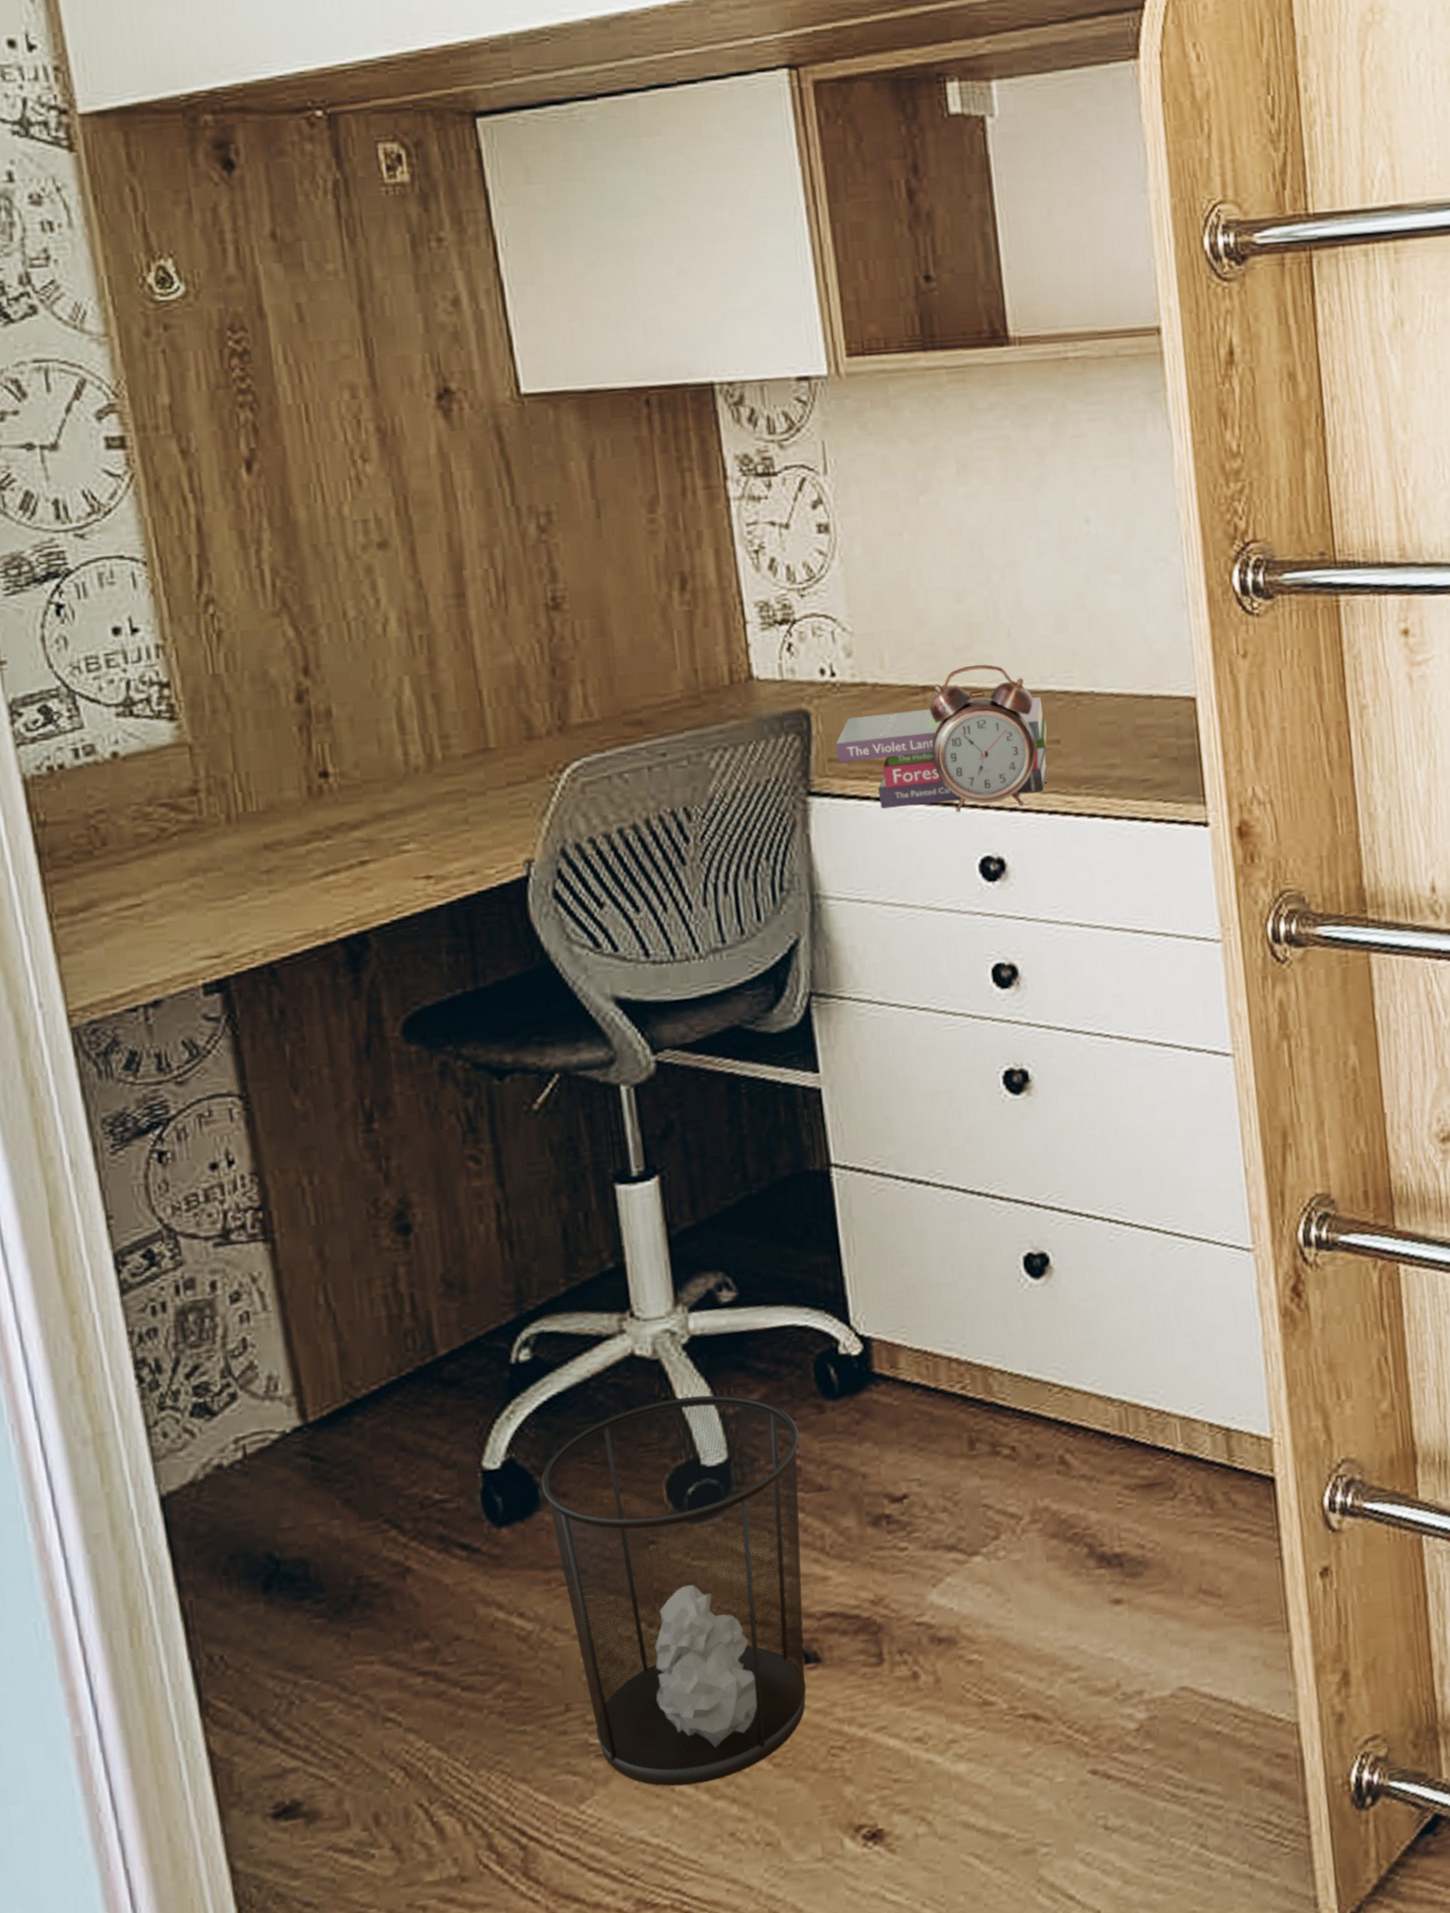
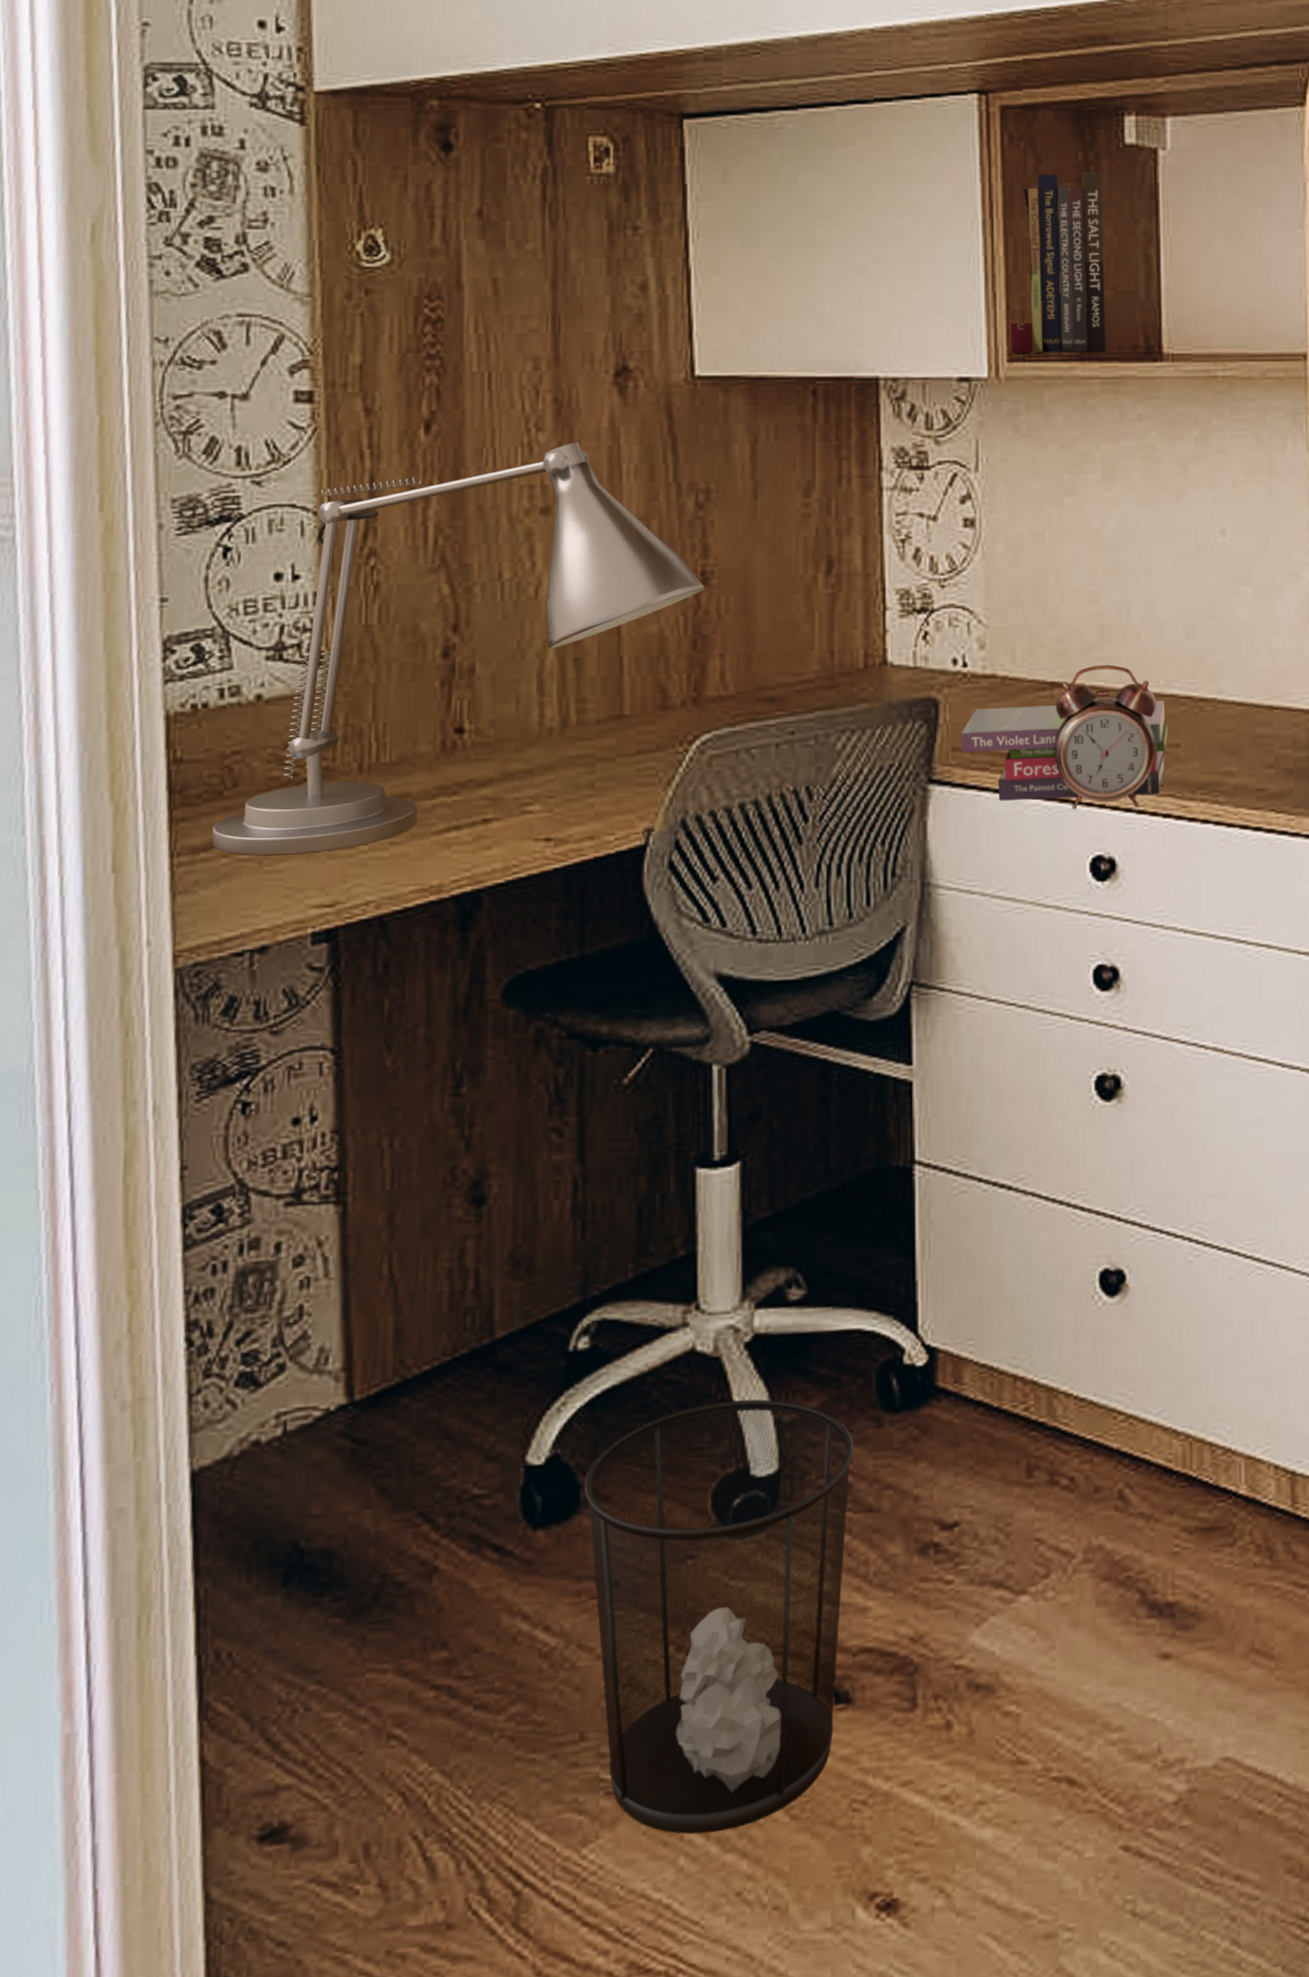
desk lamp: none [87,471,558,914] -> present [212,442,705,857]
books: none [845,147,950,347] -> present [1009,173,1107,353]

